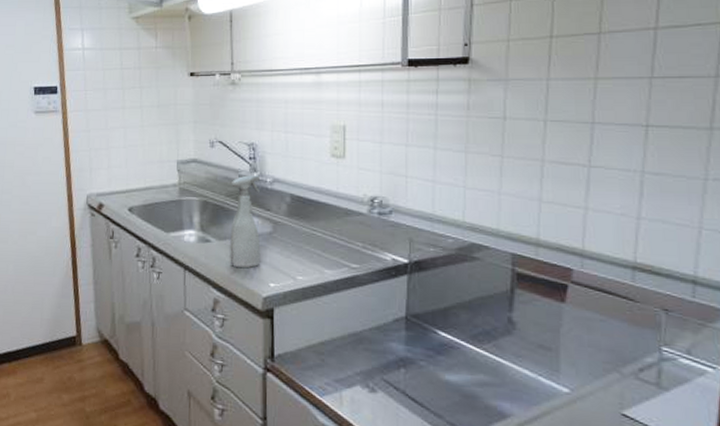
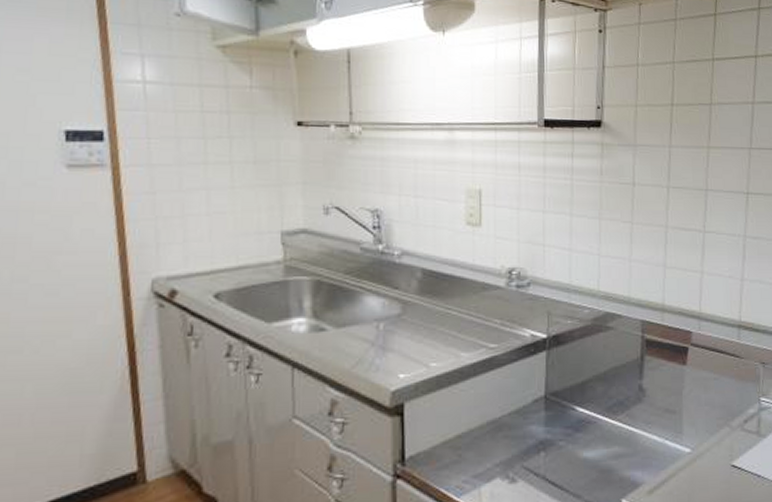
spray bottle: present [230,175,261,269] -> none [350,248,388,360]

